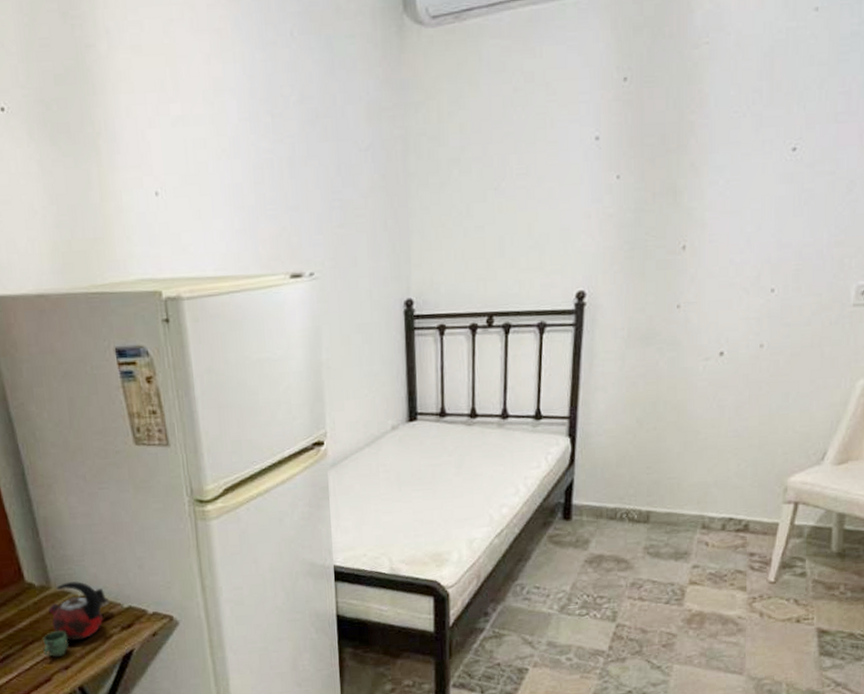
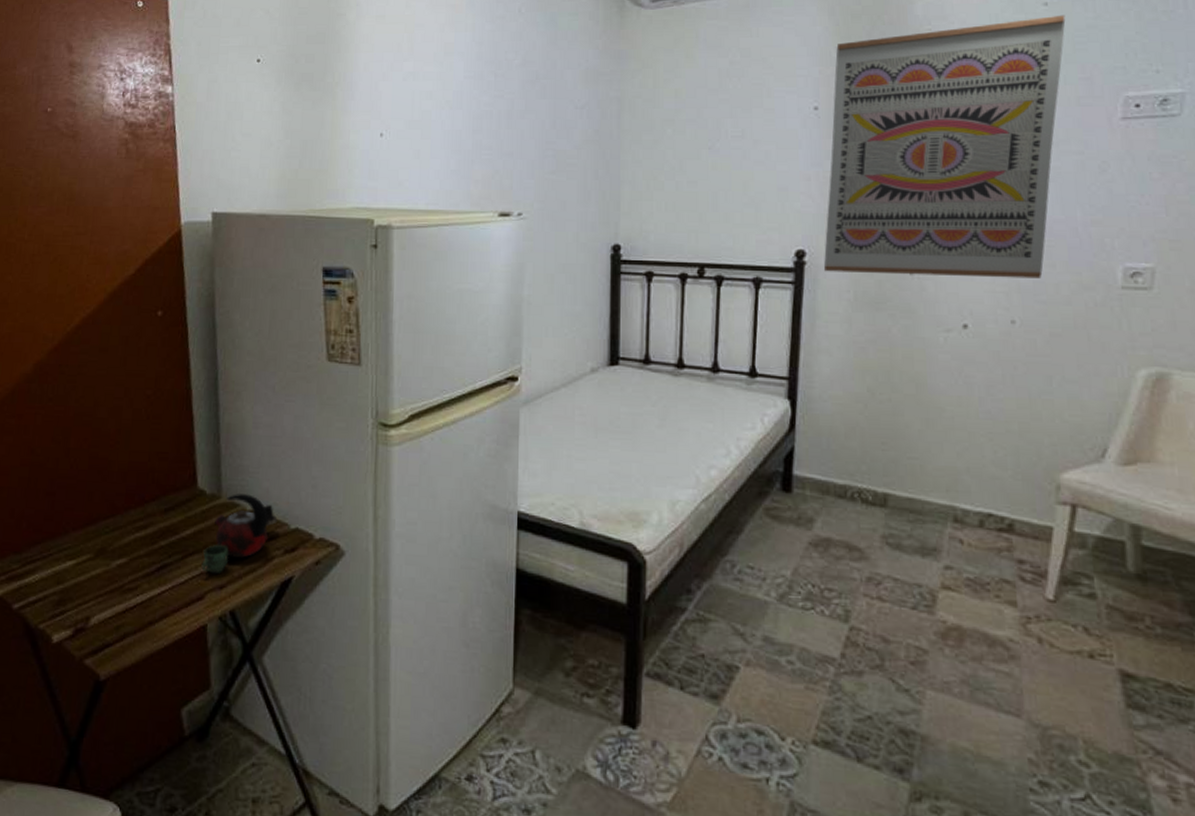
wall art: none [601,21,833,311] -> present [823,15,1066,279]

